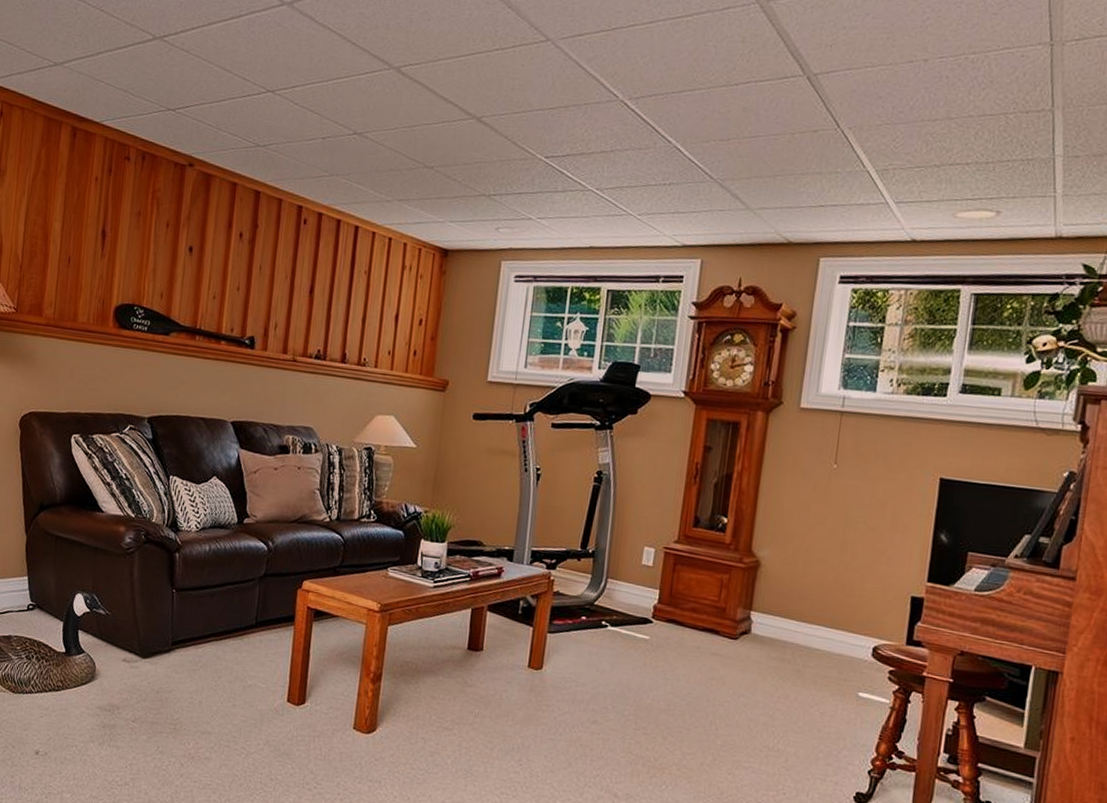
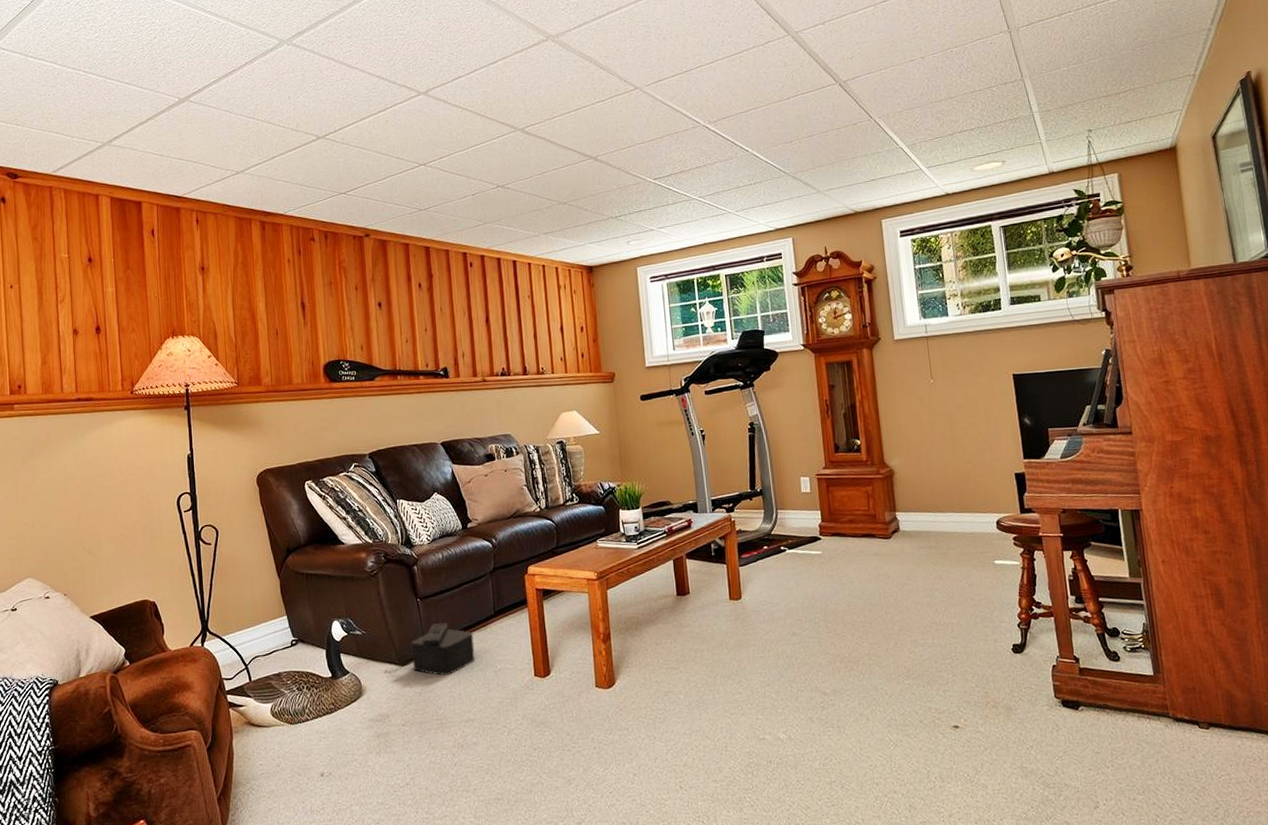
speaker: none [154,619,228,680] -> present [411,622,475,676]

